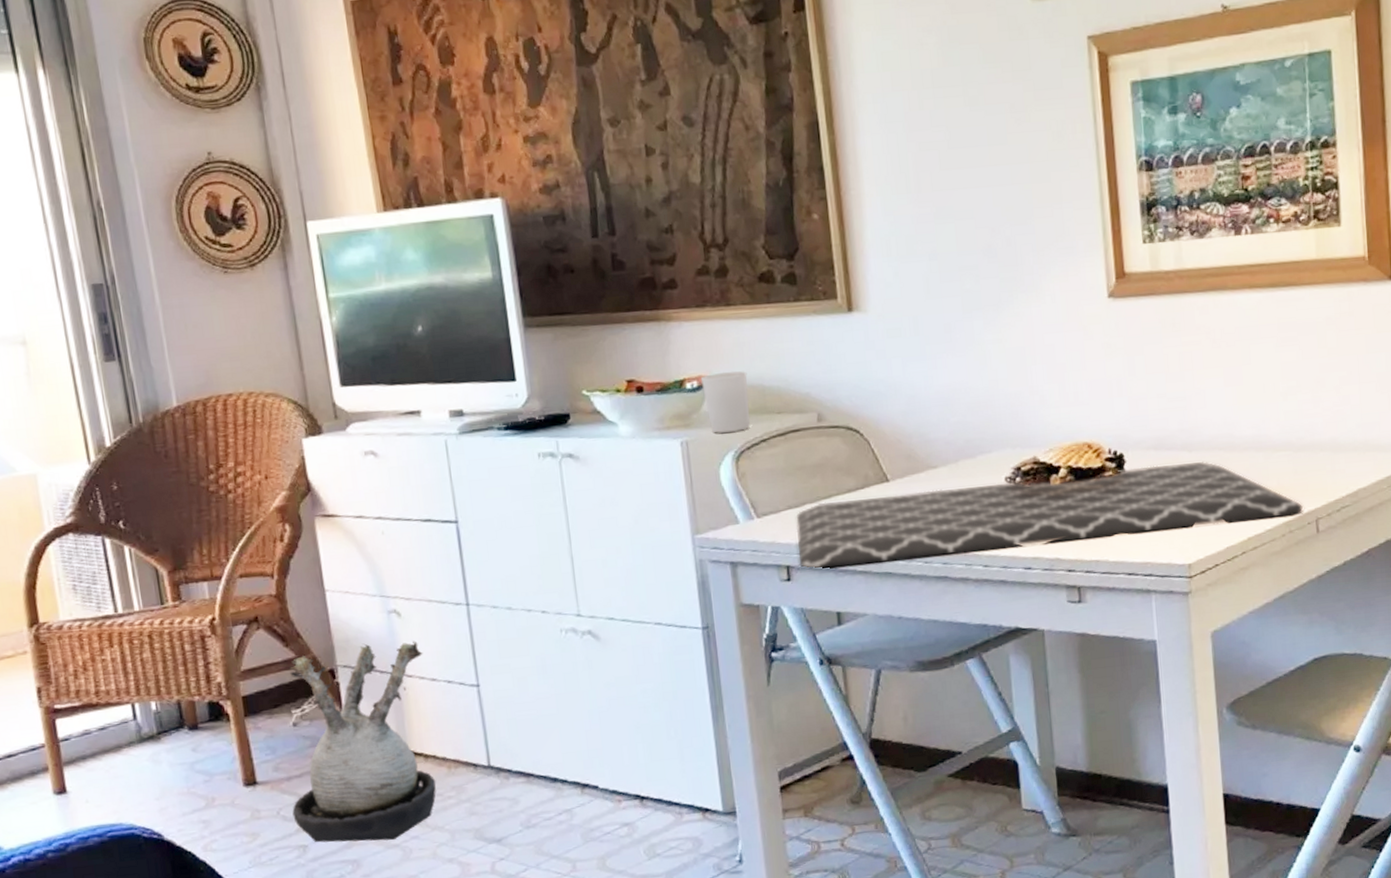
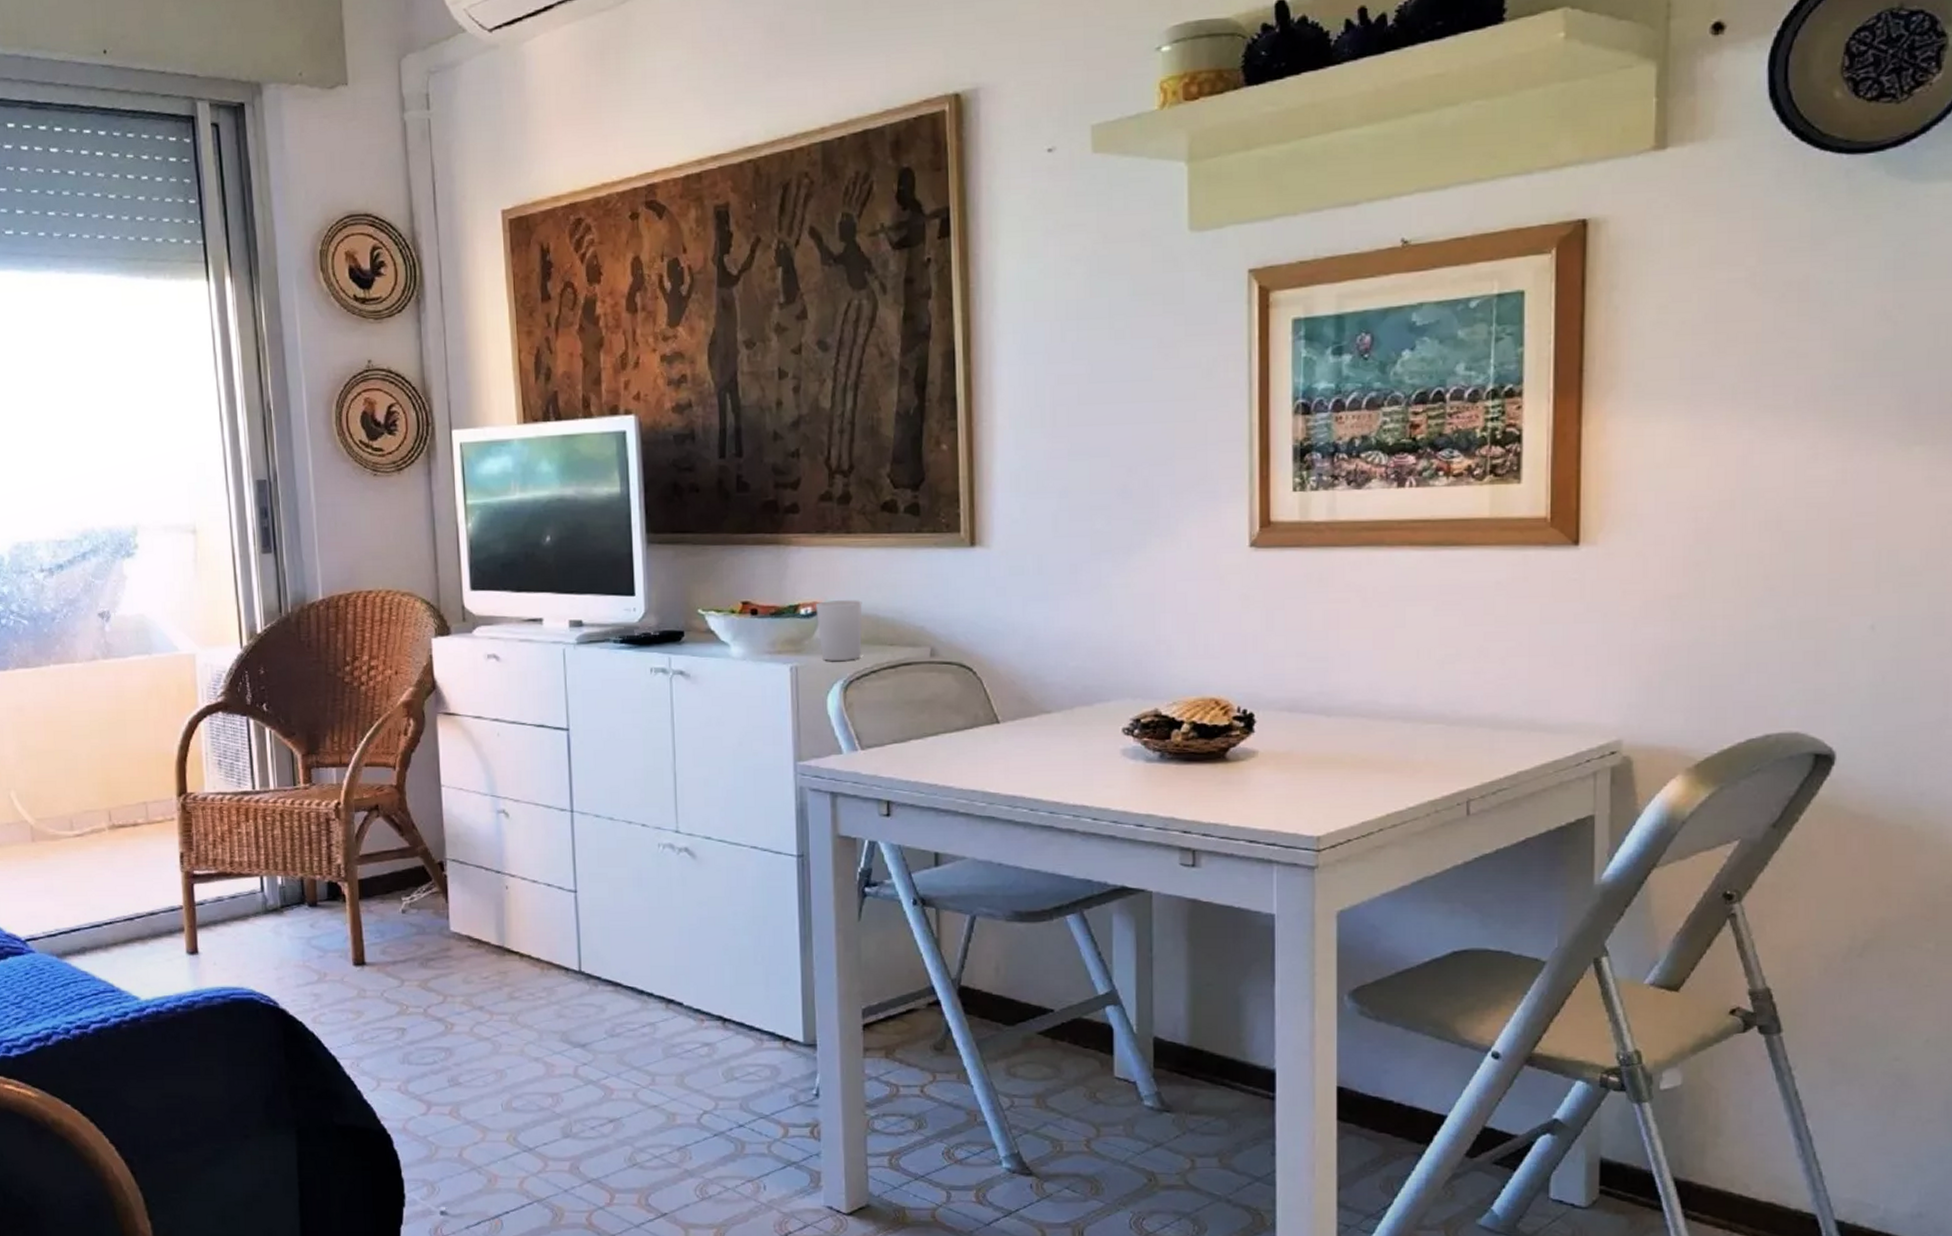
plant: present [289,640,436,843] -> none [395,840,529,1032]
placemat: present [796,461,1304,569] -> none [899,727,1454,807]

